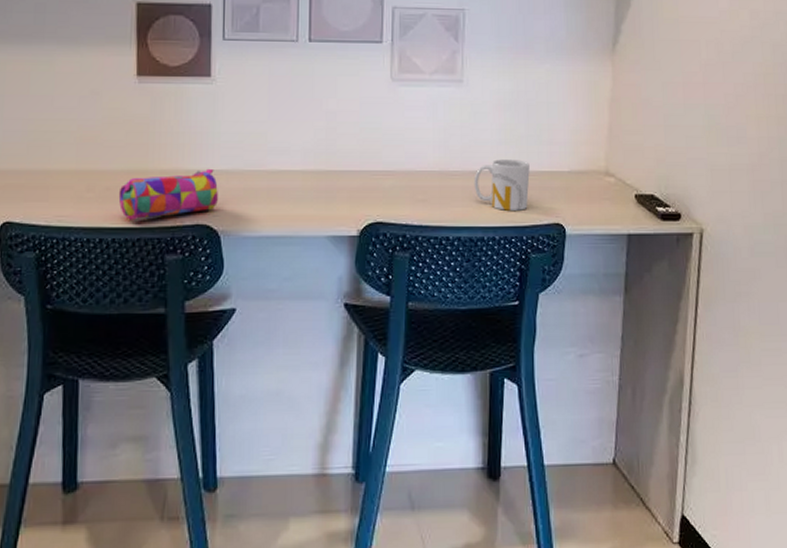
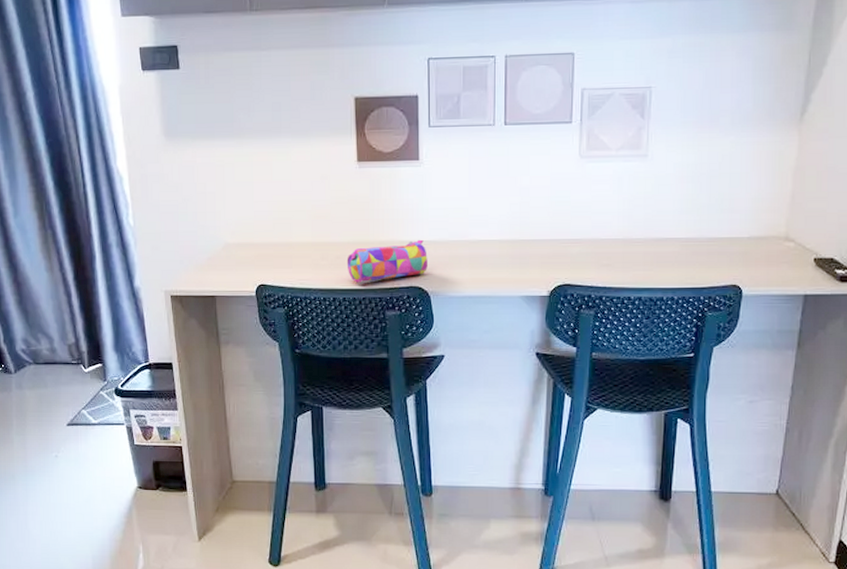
mug: present [474,159,530,210] -> none [655,227,710,274]

